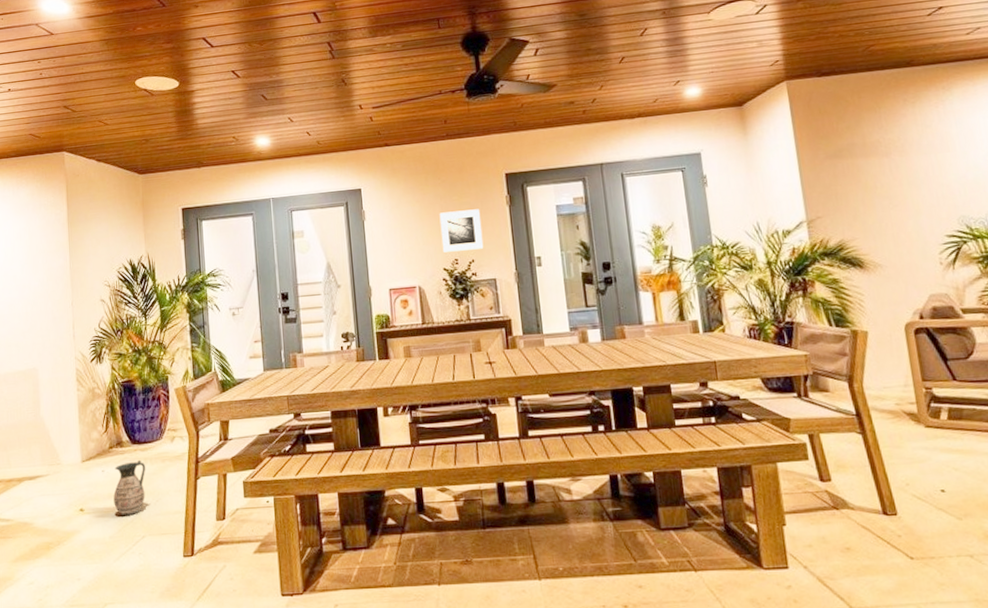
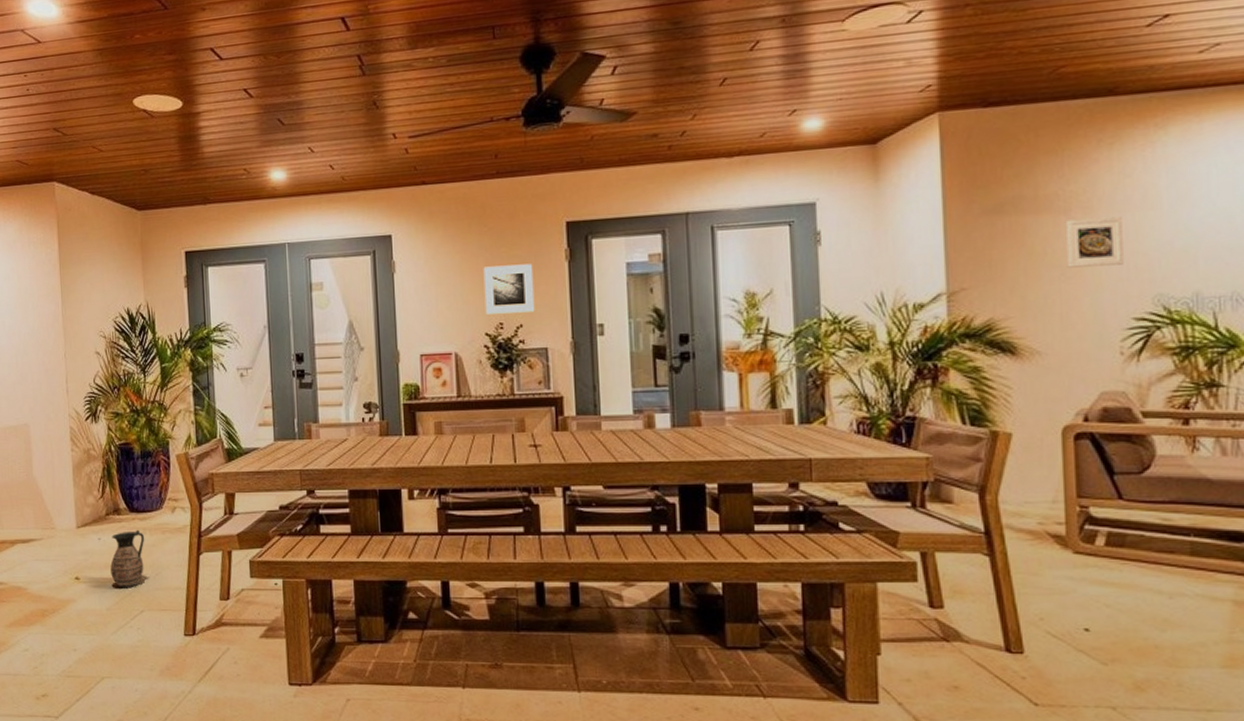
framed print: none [887,157,934,198] -> present [1065,216,1124,268]

